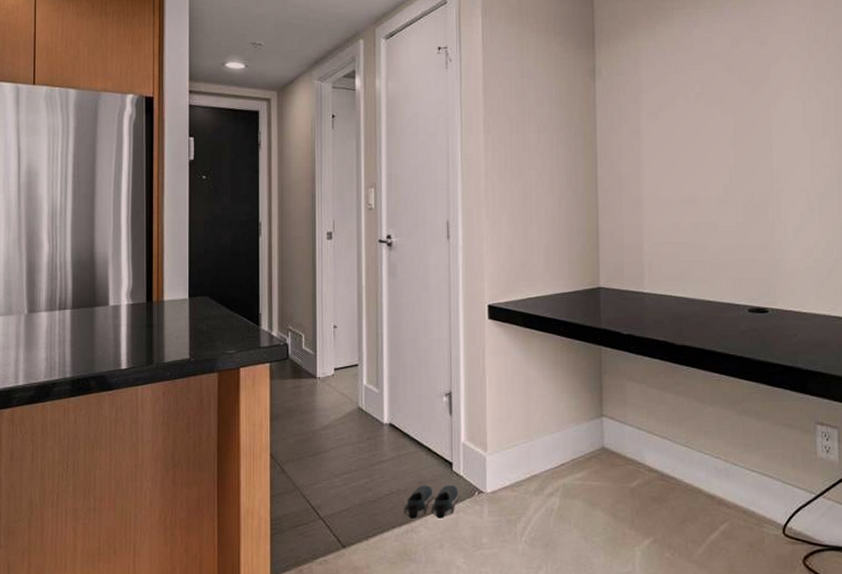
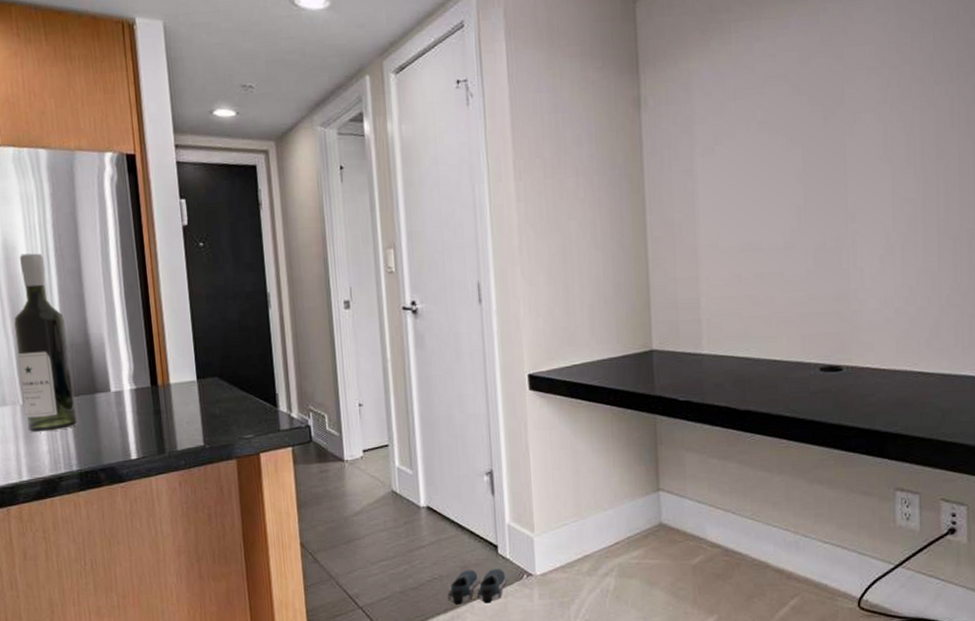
bottle: none [28,179,75,341] -> present [14,253,77,433]

